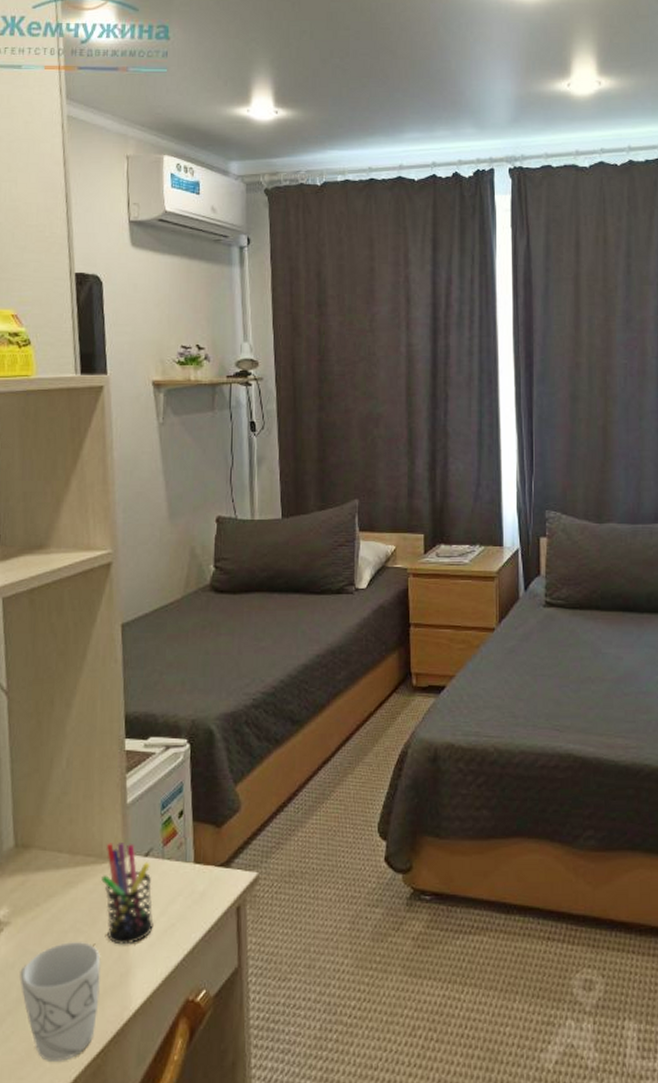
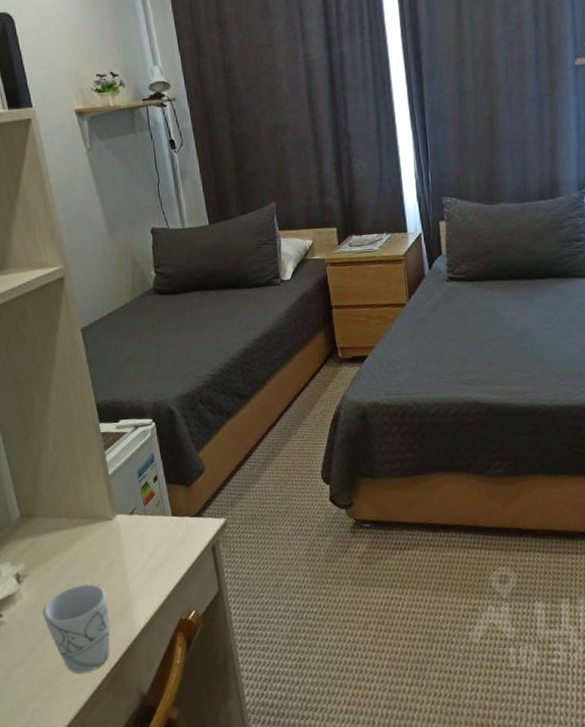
pen holder: present [101,841,154,945] -> none [97,505,146,584]

